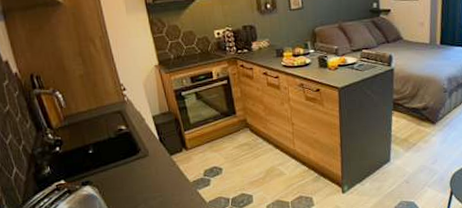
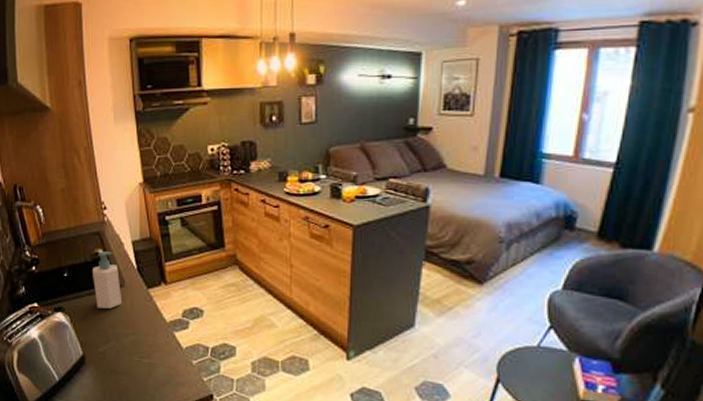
soap bottle: none [117,127,147,178] -> present [93,251,121,309]

